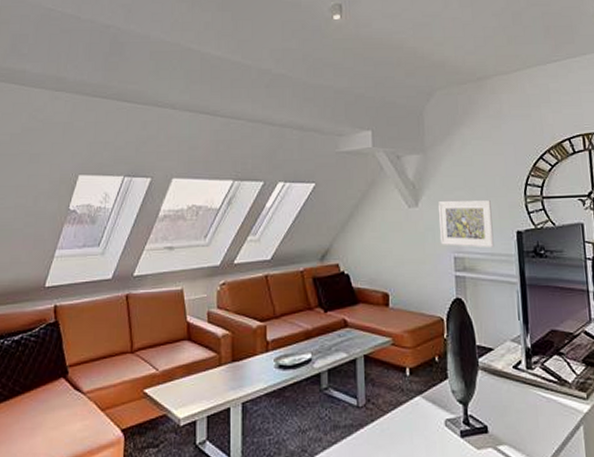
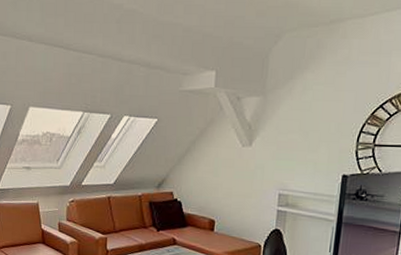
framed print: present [439,201,494,248] -> none [267,143,322,189]

